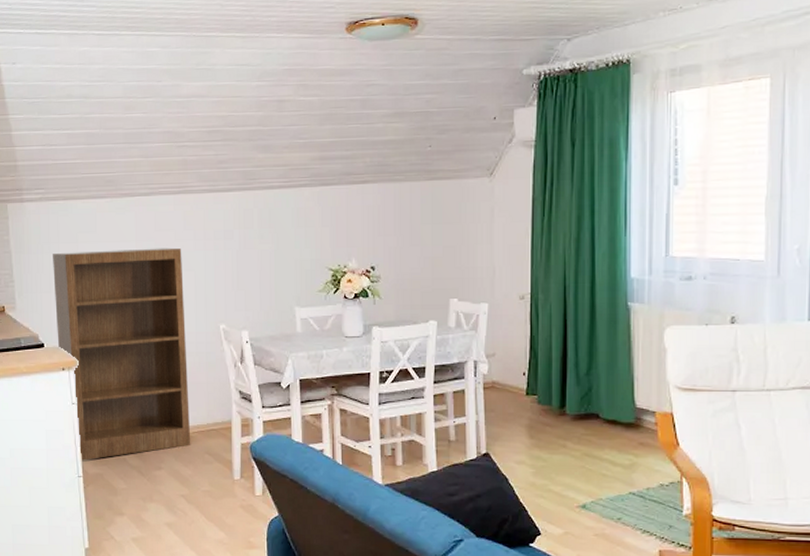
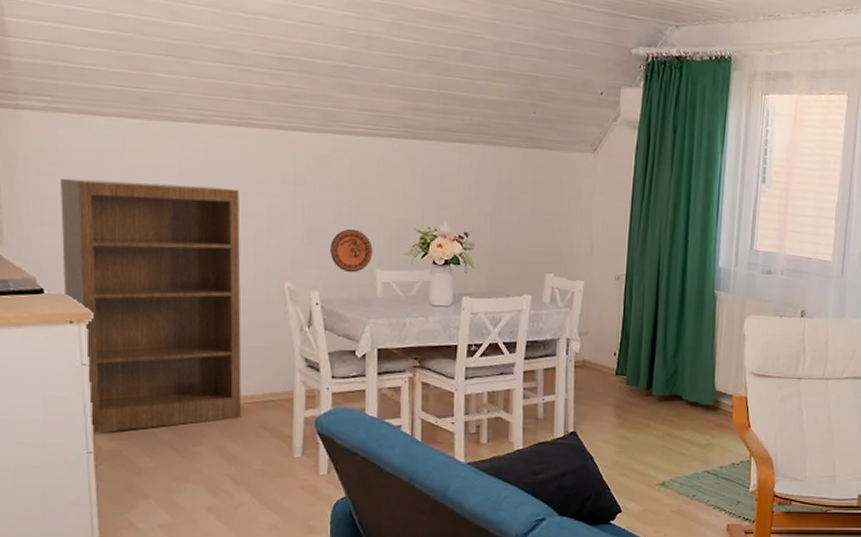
decorative plate: none [256,272,291,312] -> present [330,228,373,273]

